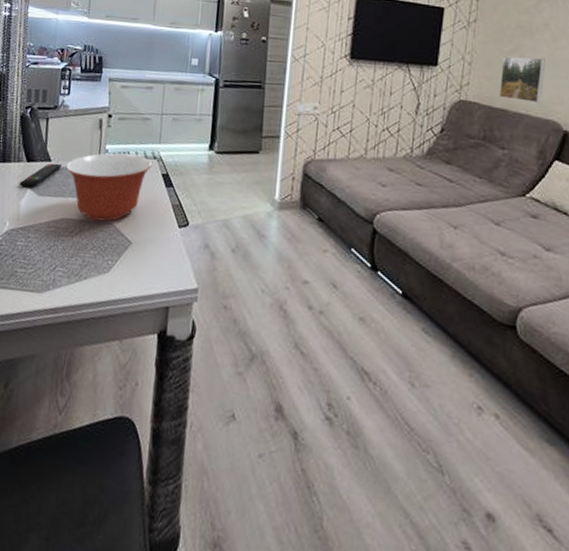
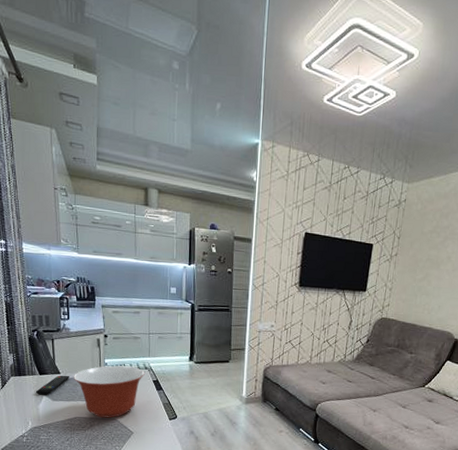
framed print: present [498,56,545,104] -> none [410,283,446,319]

